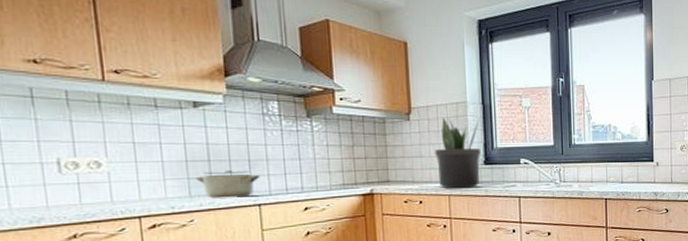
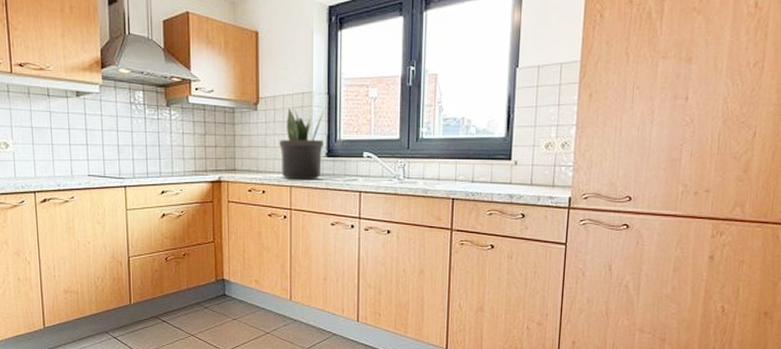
saucepan: present [196,169,260,199] -> none [76,153,126,179]

